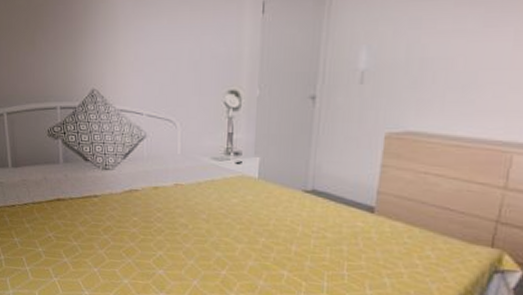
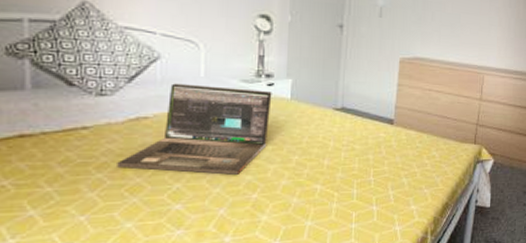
laptop: none [117,160,240,250] -> present [117,83,272,175]

